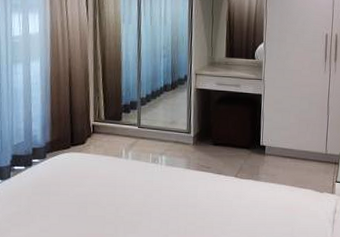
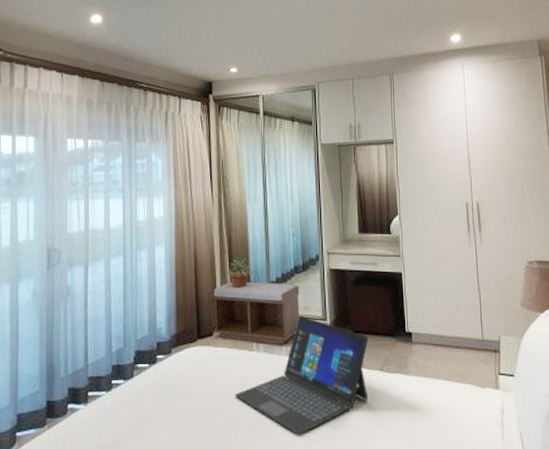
bench: none [85,97,168,153] -> present [212,282,300,345]
potted plant: none [98,76,126,102] -> present [225,258,254,287]
laptop: none [104,129,227,228] -> present [235,316,369,435]

